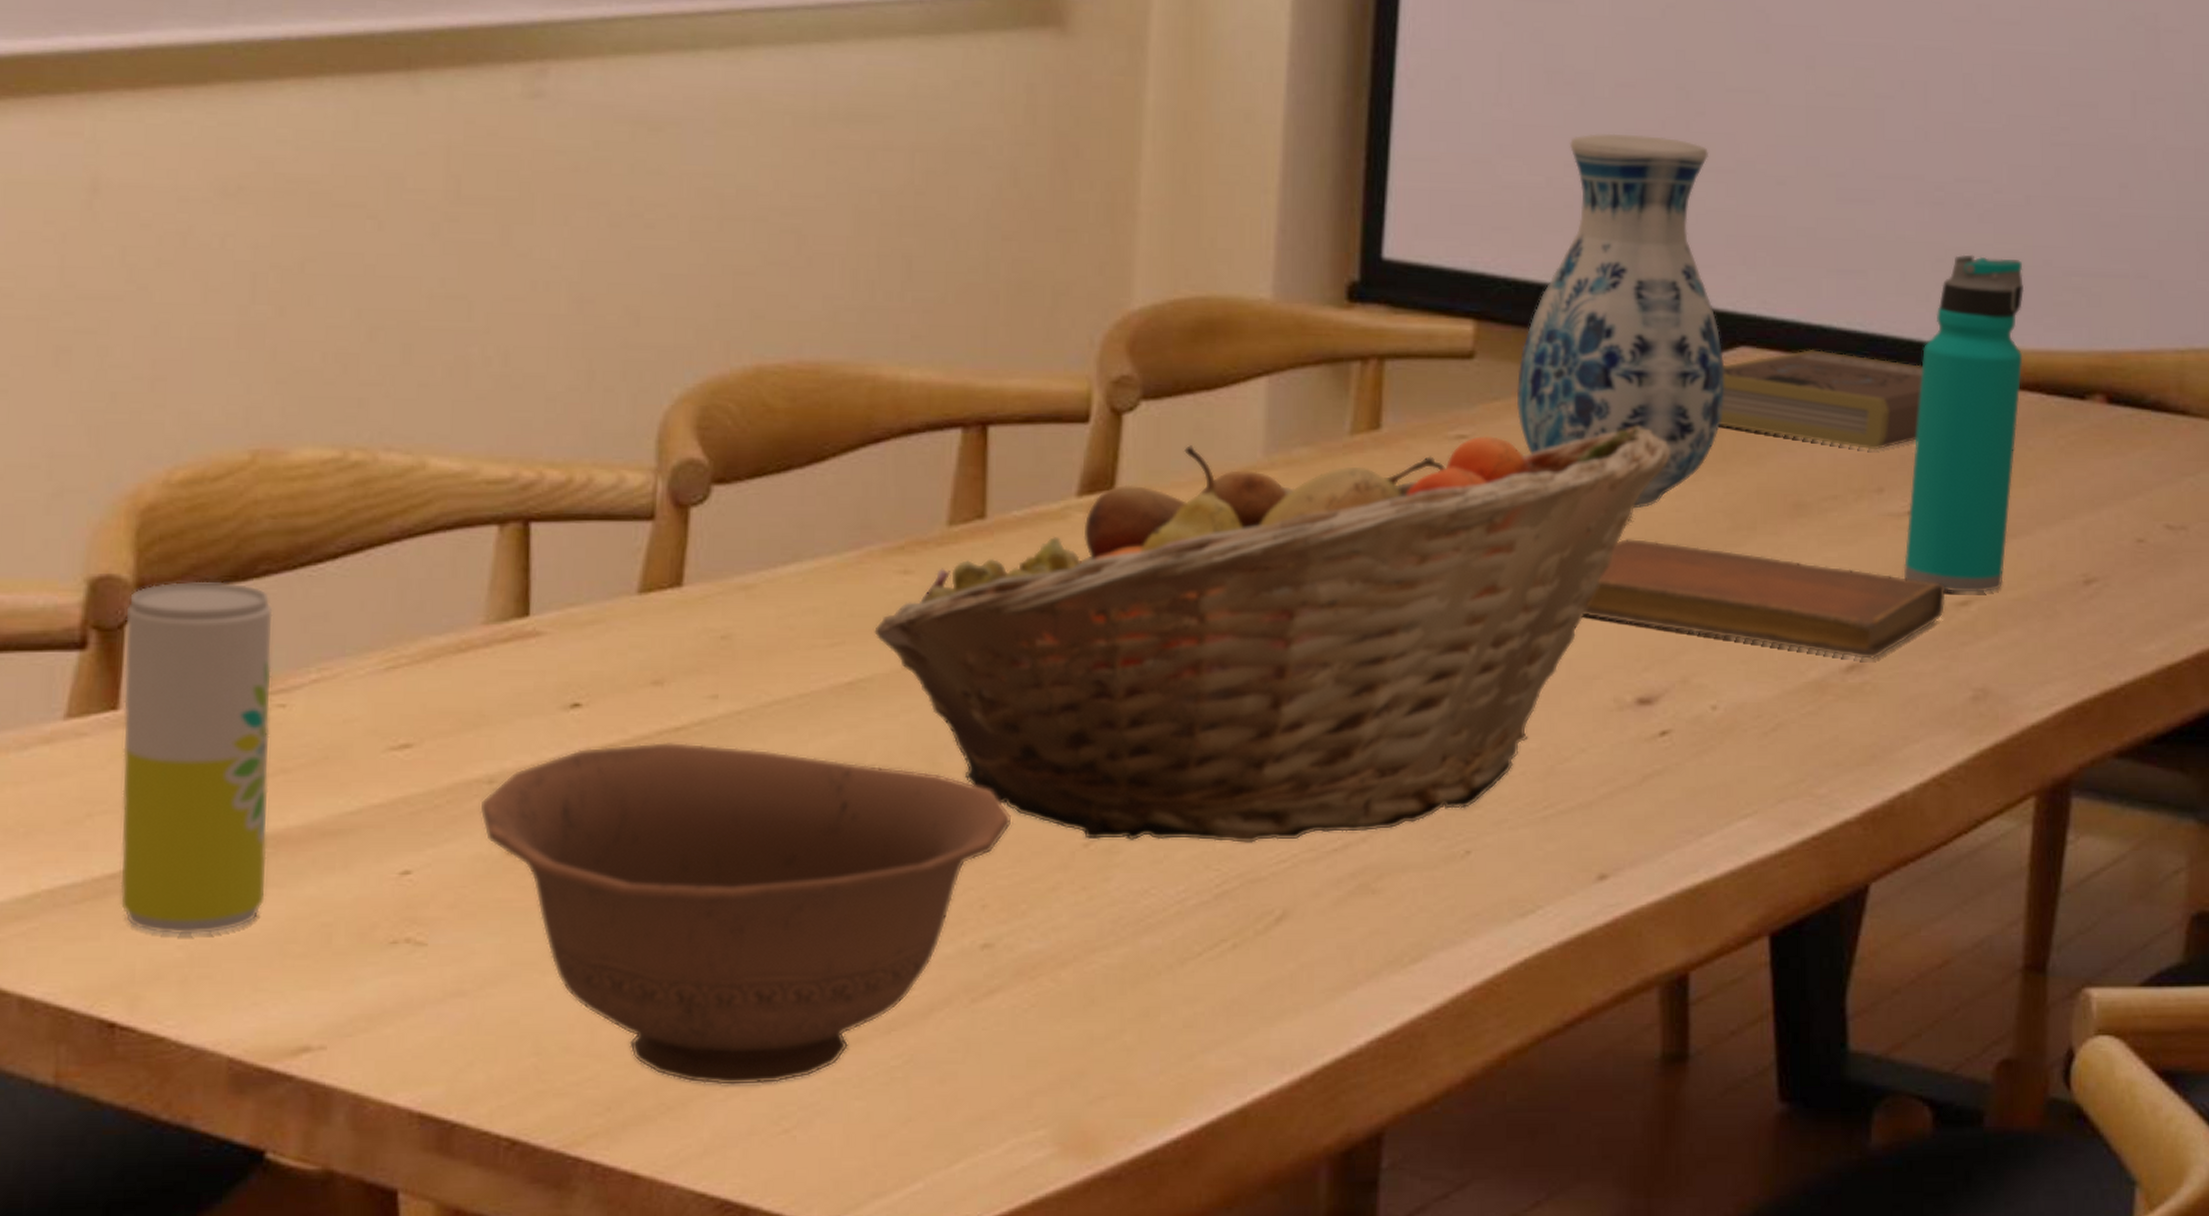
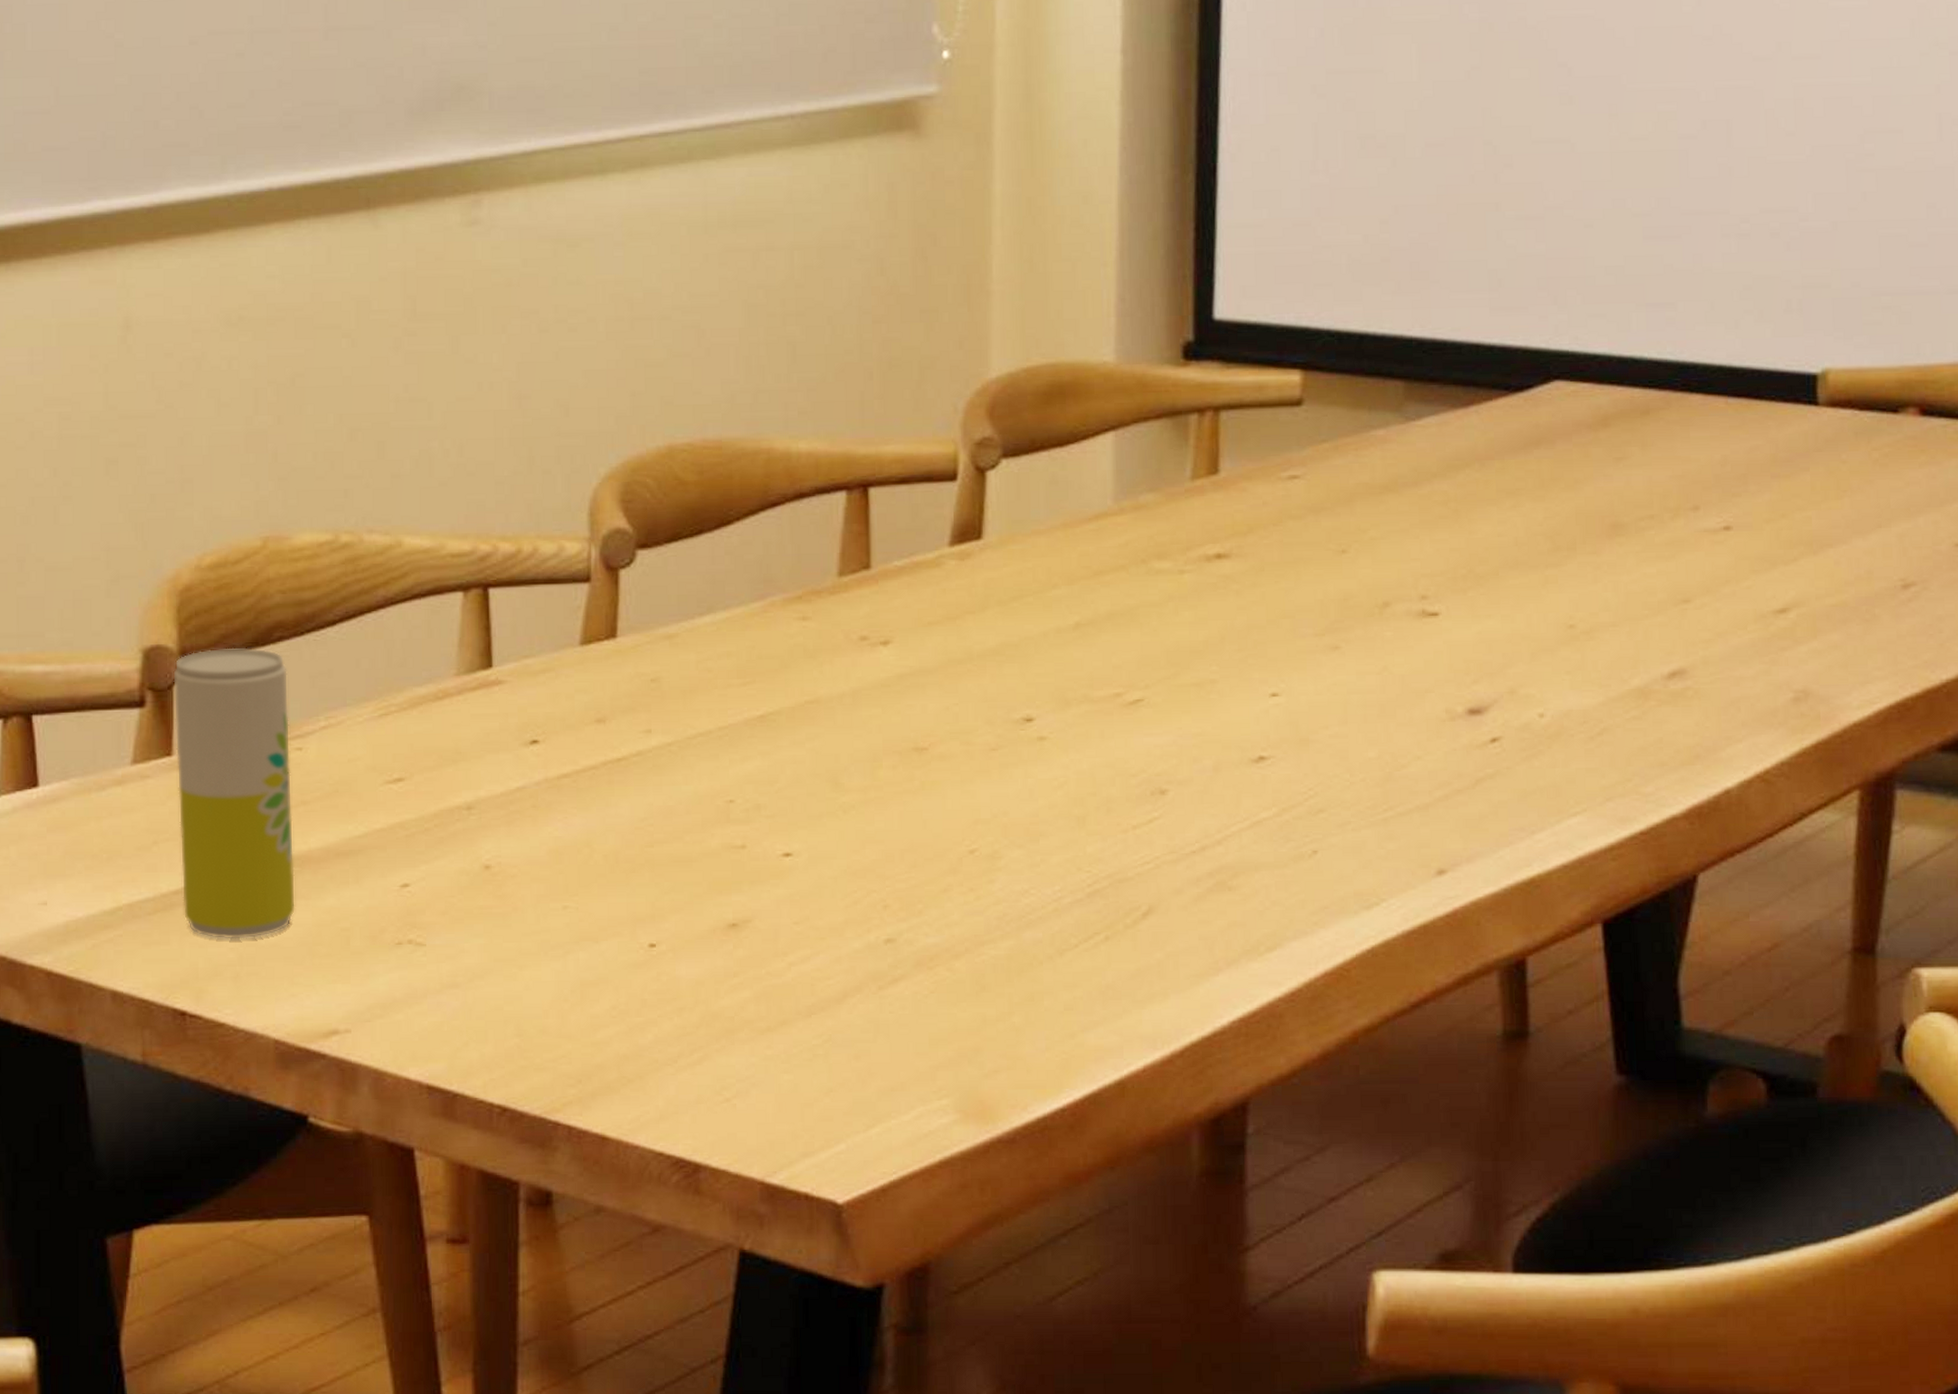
bowl: present [480,741,1012,1086] -> none [461,770,906,1062]
fruit basket: present [874,425,1670,843] -> none [780,459,1491,847]
vase: present [1516,133,1726,510] -> none [1343,189,1541,537]
notebook: present [1584,537,1947,660] -> none [1414,562,1765,667]
book: present [1719,350,1924,450] -> none [1536,380,1735,471]
water bottle: present [1903,254,2025,593] -> none [1721,281,1834,601]

